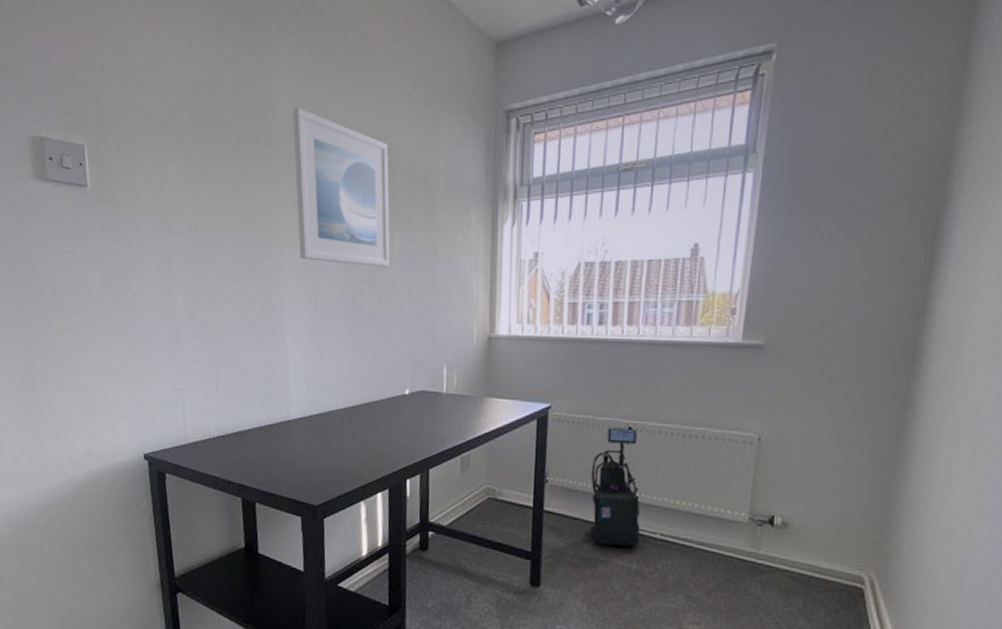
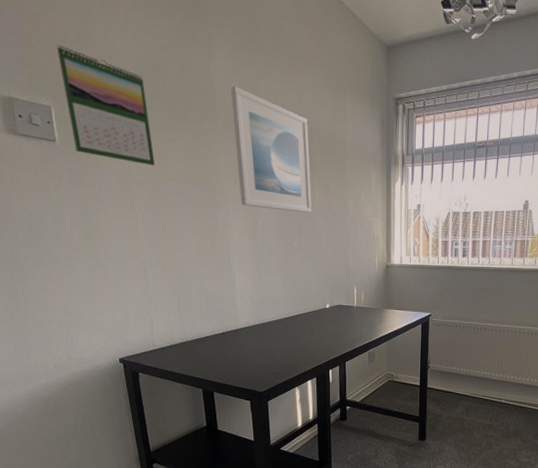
calendar: none [94,72,198,212] -> present [56,44,155,166]
vacuum cleaner: present [590,424,642,546] -> none [458,326,493,410]

